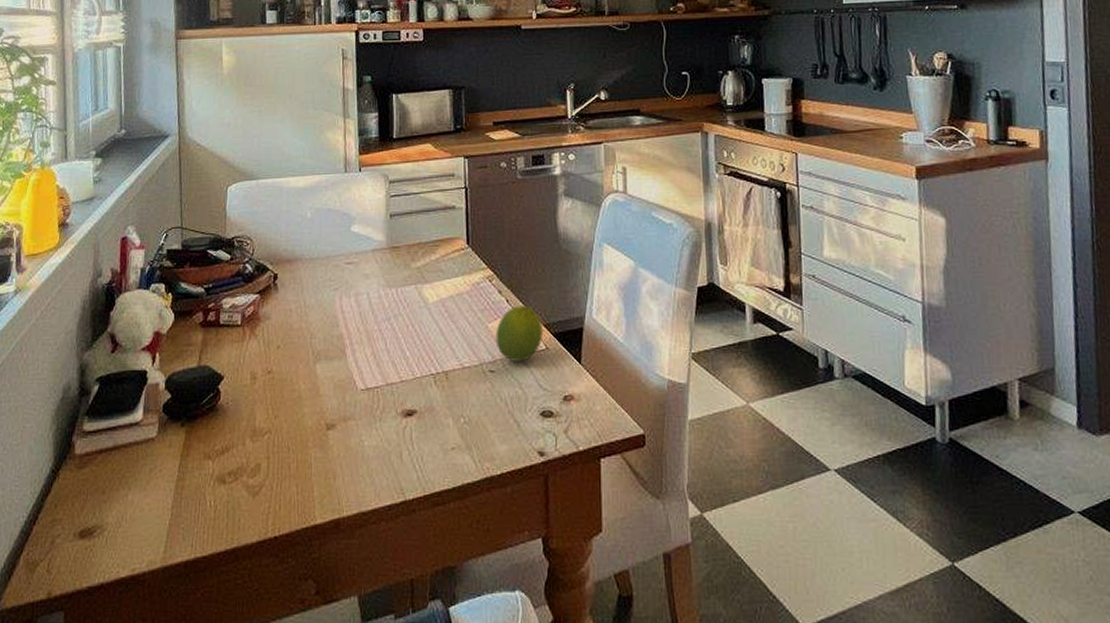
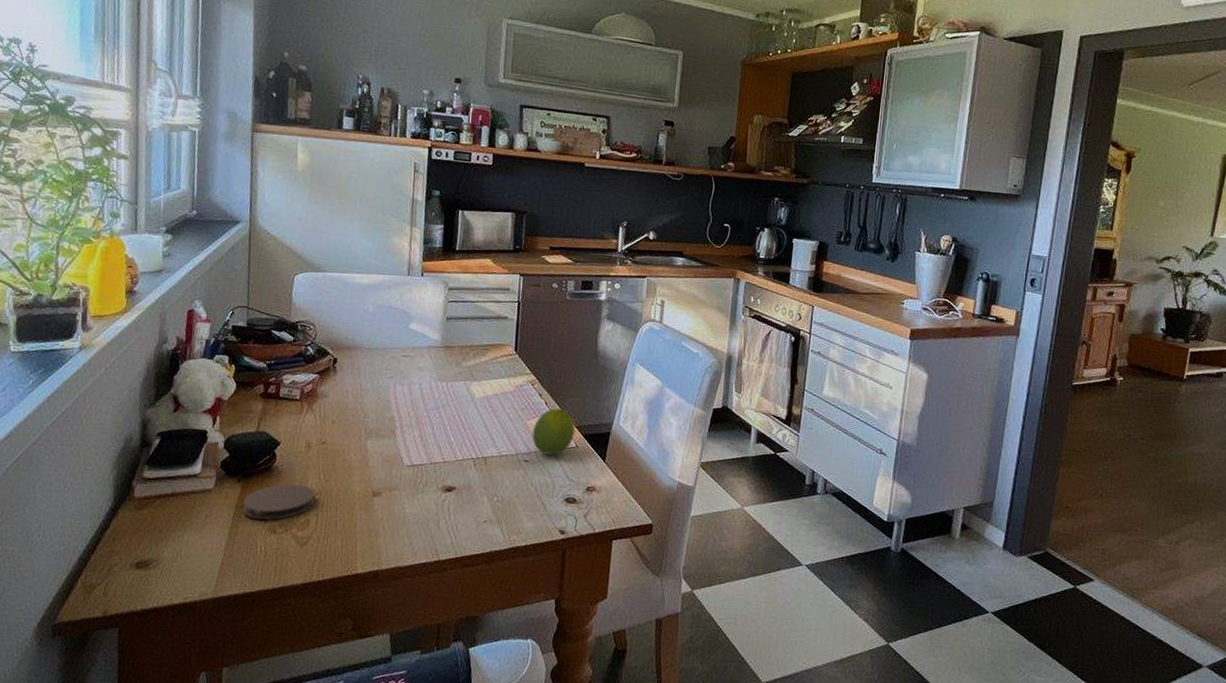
coaster: none [188,424,265,468] -> present [242,484,315,520]

